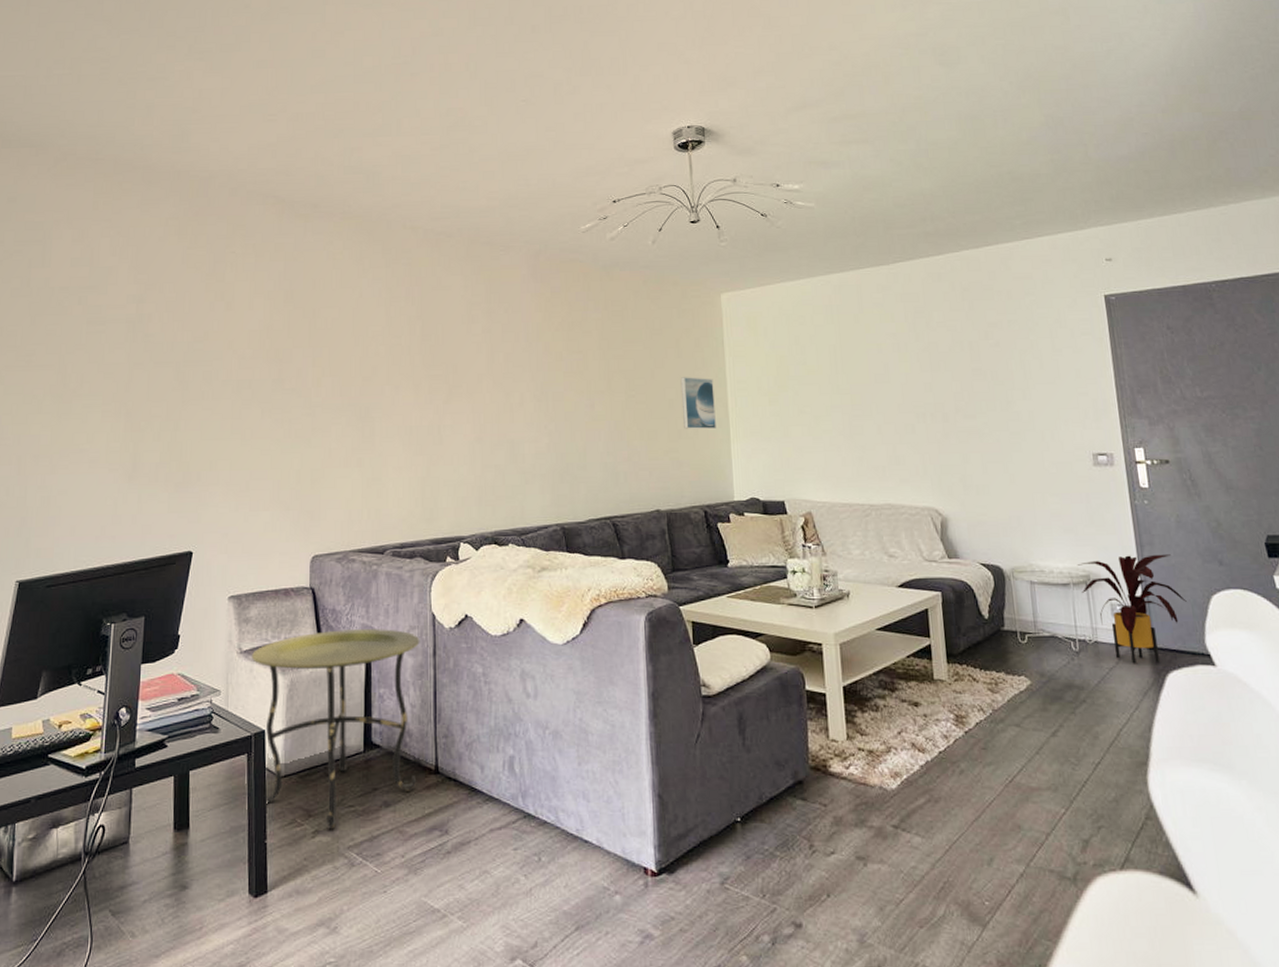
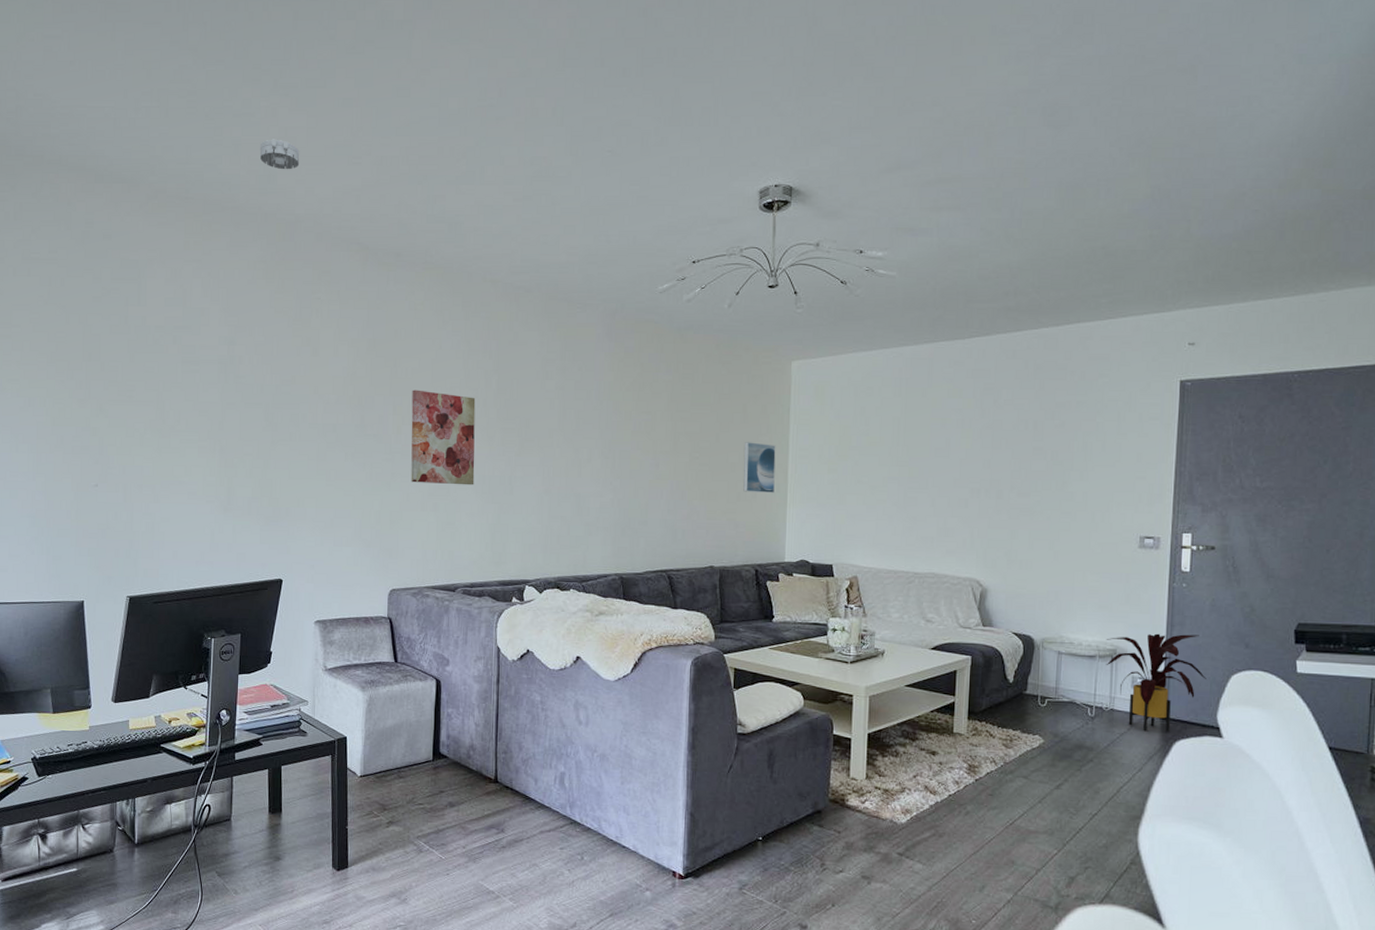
smoke detector: none [173,100,214,129] -> present [259,139,300,170]
side table: present [251,629,420,829] -> none [335,656,486,821]
wall art: none [332,340,401,438] -> present [411,389,476,486]

